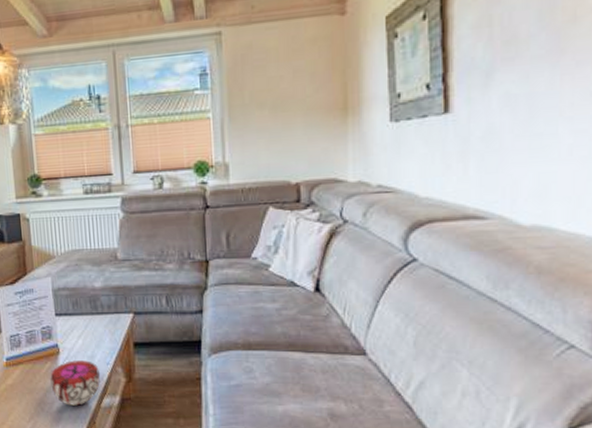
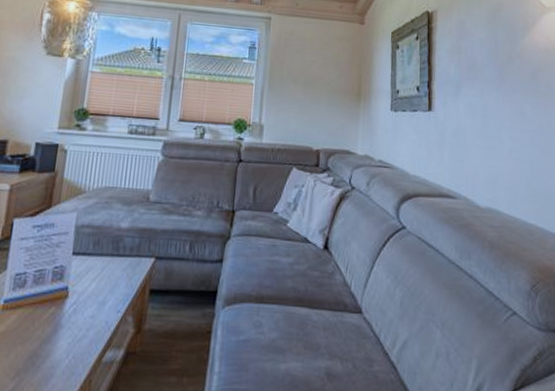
decorative bowl: present [50,360,100,406] -> none [49,306,108,360]

